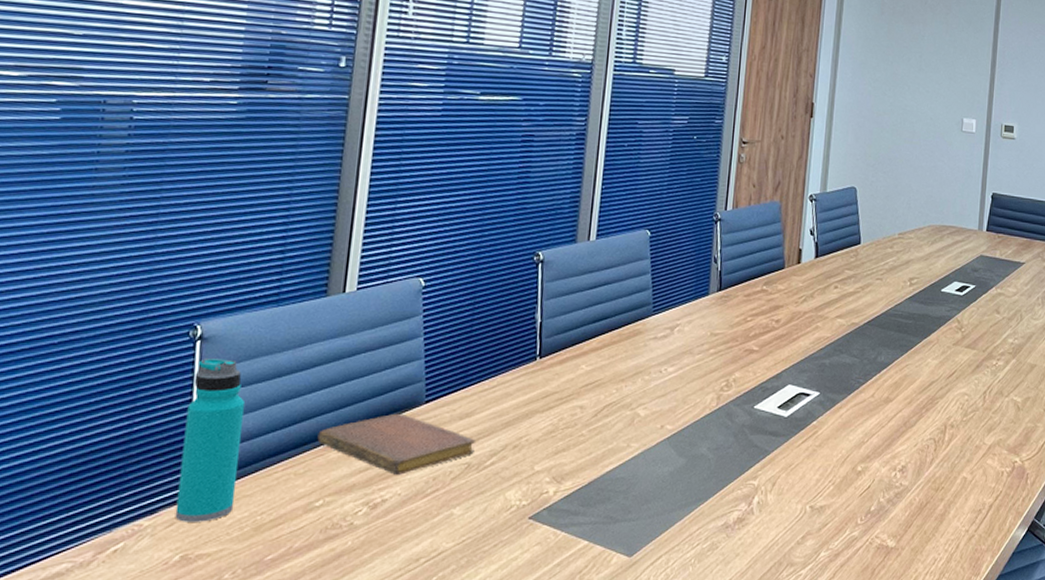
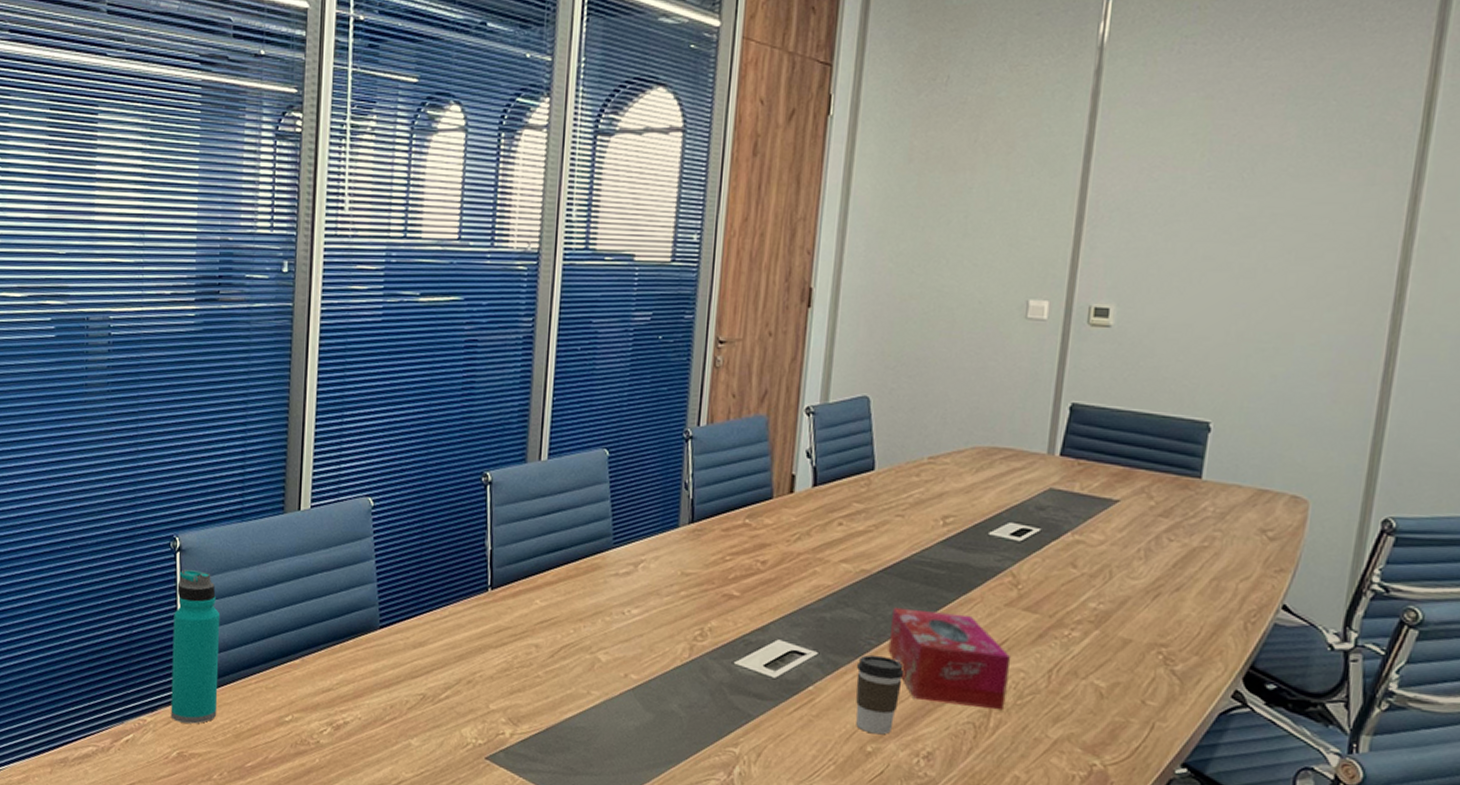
notebook: present [317,413,475,475] -> none [283,636,429,699]
coffee cup: none [849,391,885,456] -> present [856,654,905,735]
tissue box: none [872,351,959,427] -> present [888,607,1012,711]

